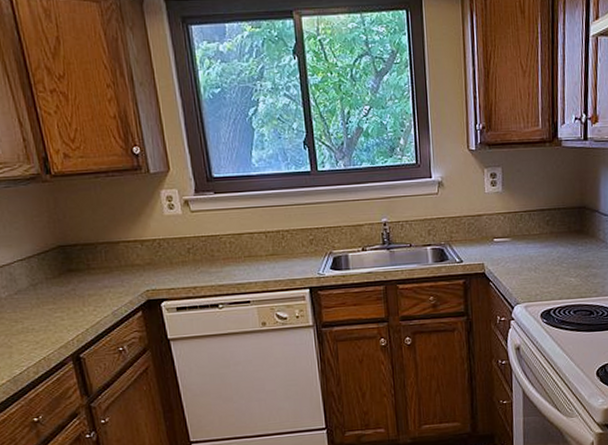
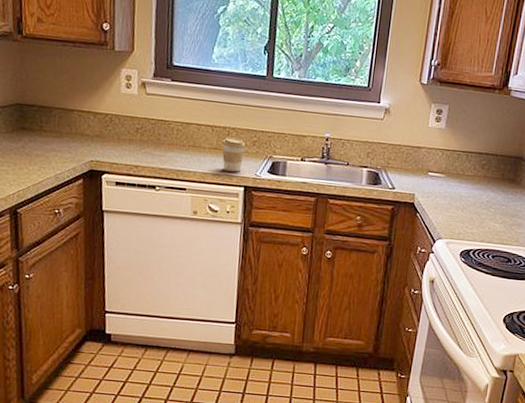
coffee cup: none [278,240,303,275] -> present [222,137,246,172]

